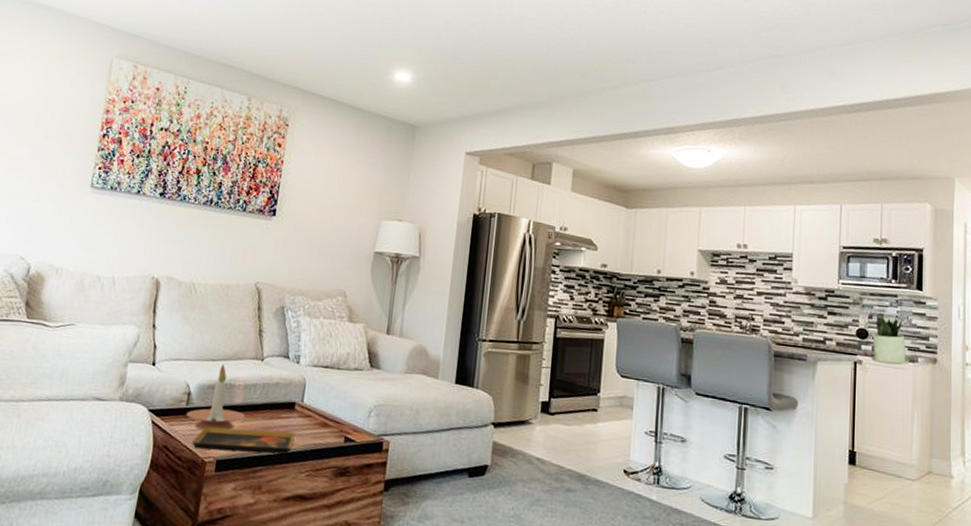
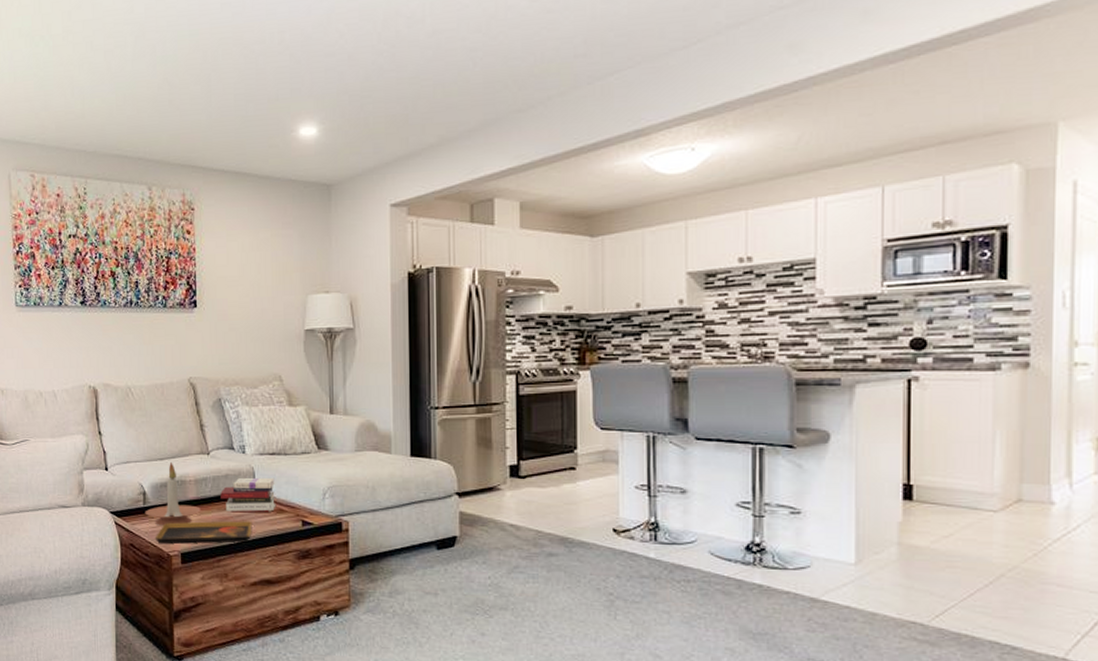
books: none [267,388,324,426] -> present [220,477,277,513]
planter: present [871,315,910,365] -> none [932,315,990,377]

